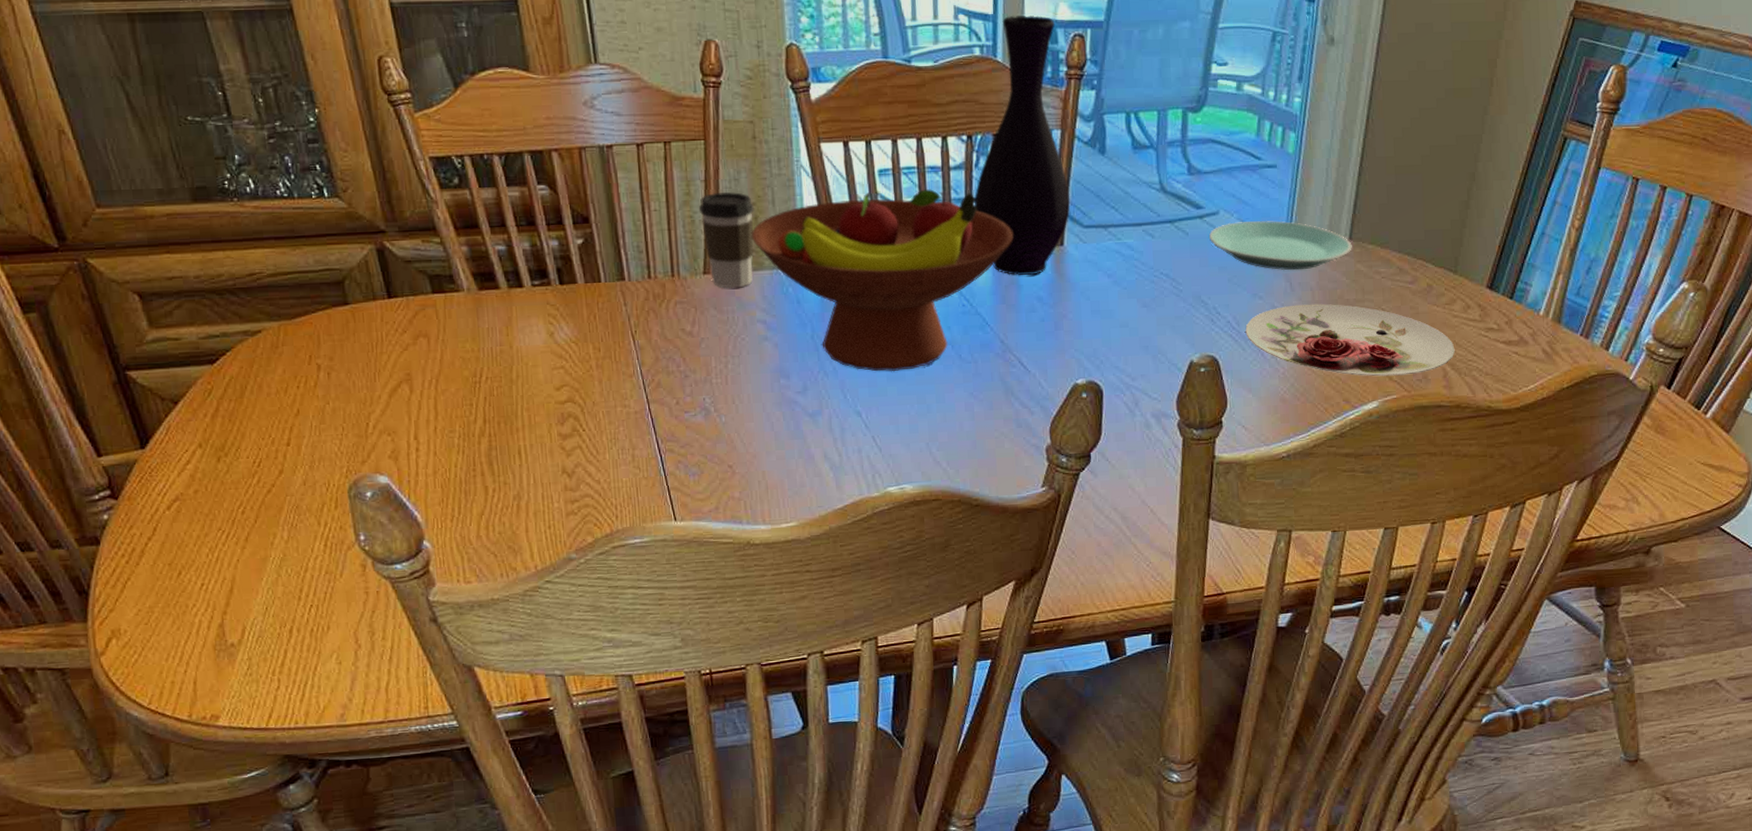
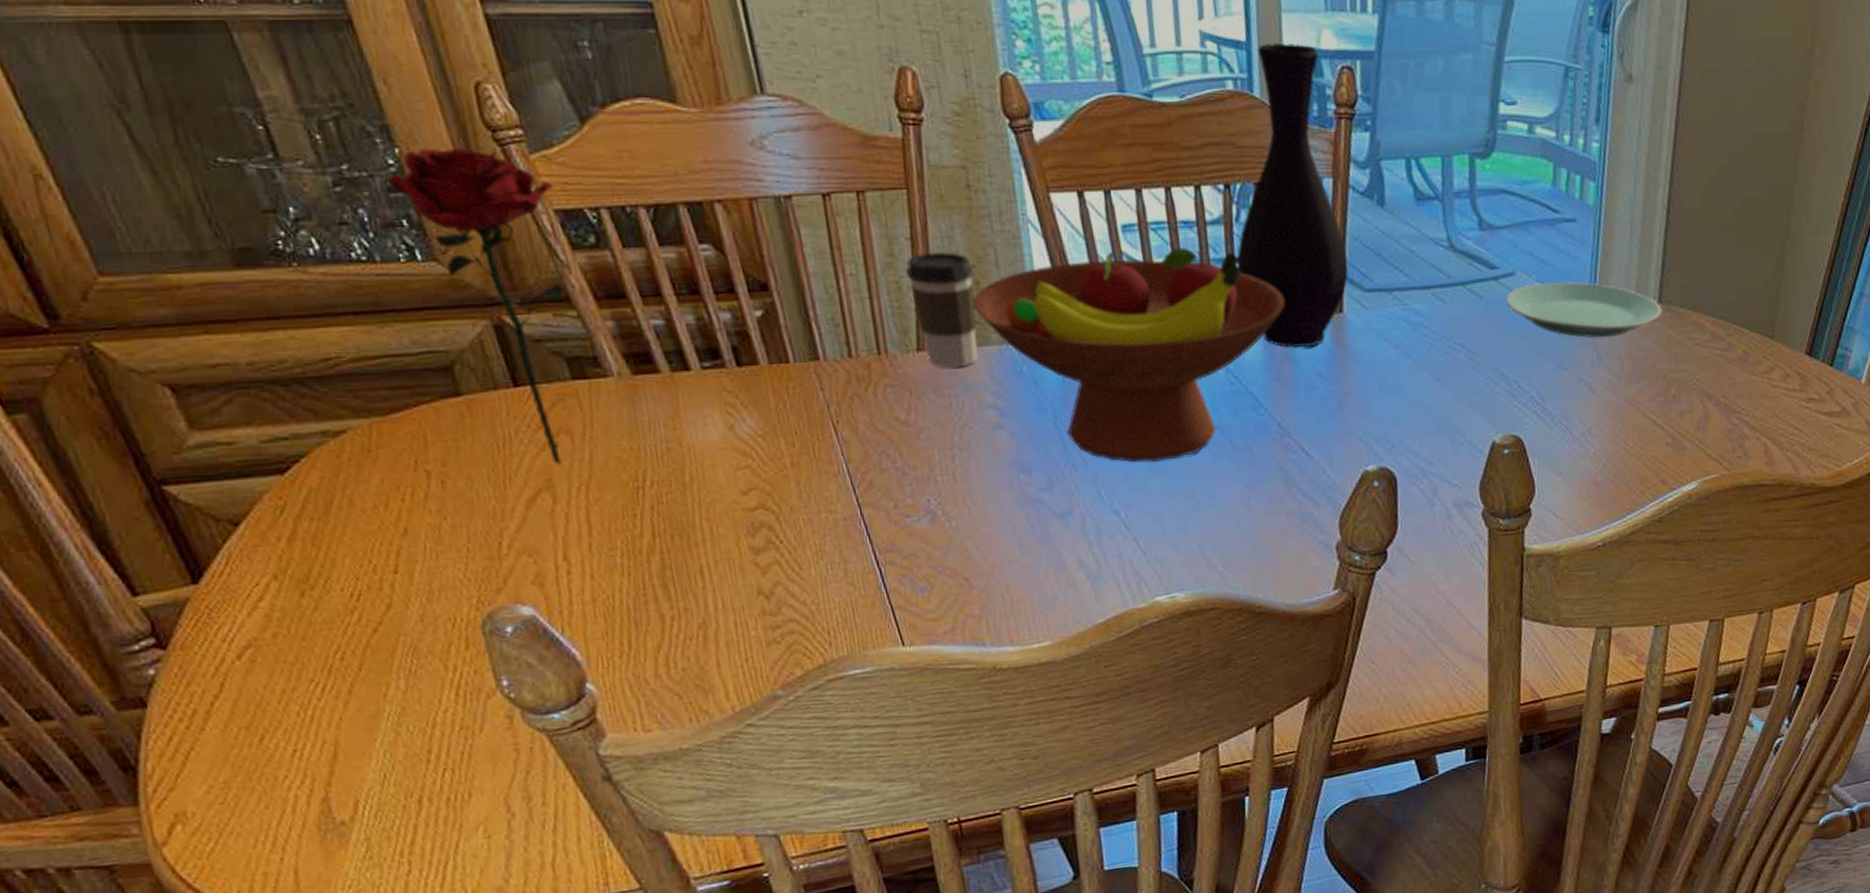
flower: none [307,108,431,362] -> present [386,147,563,465]
plate: present [1245,303,1455,377] -> none [1551,374,1776,455]

